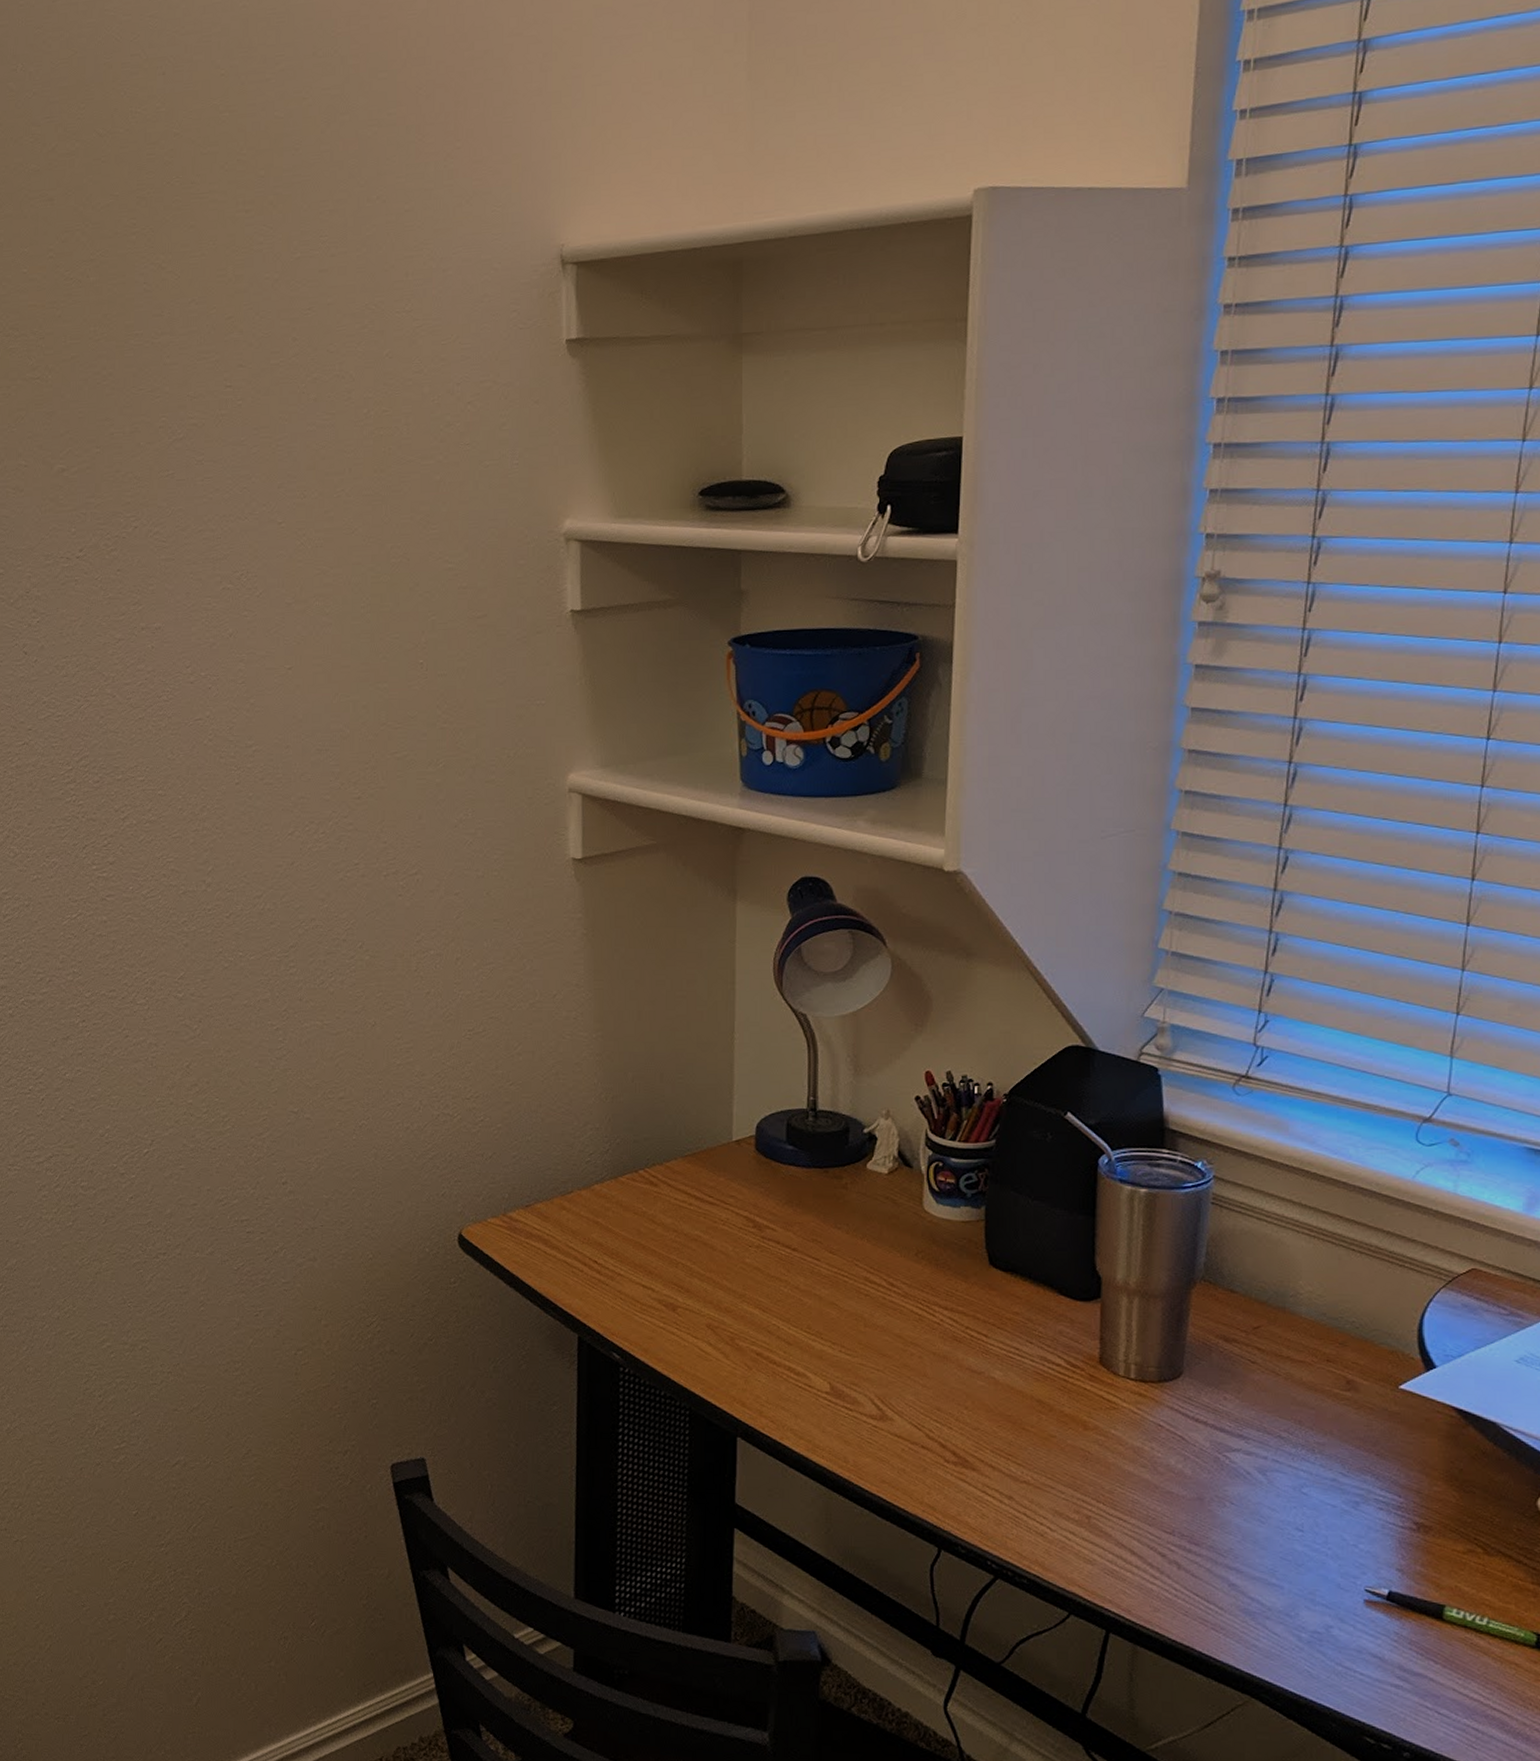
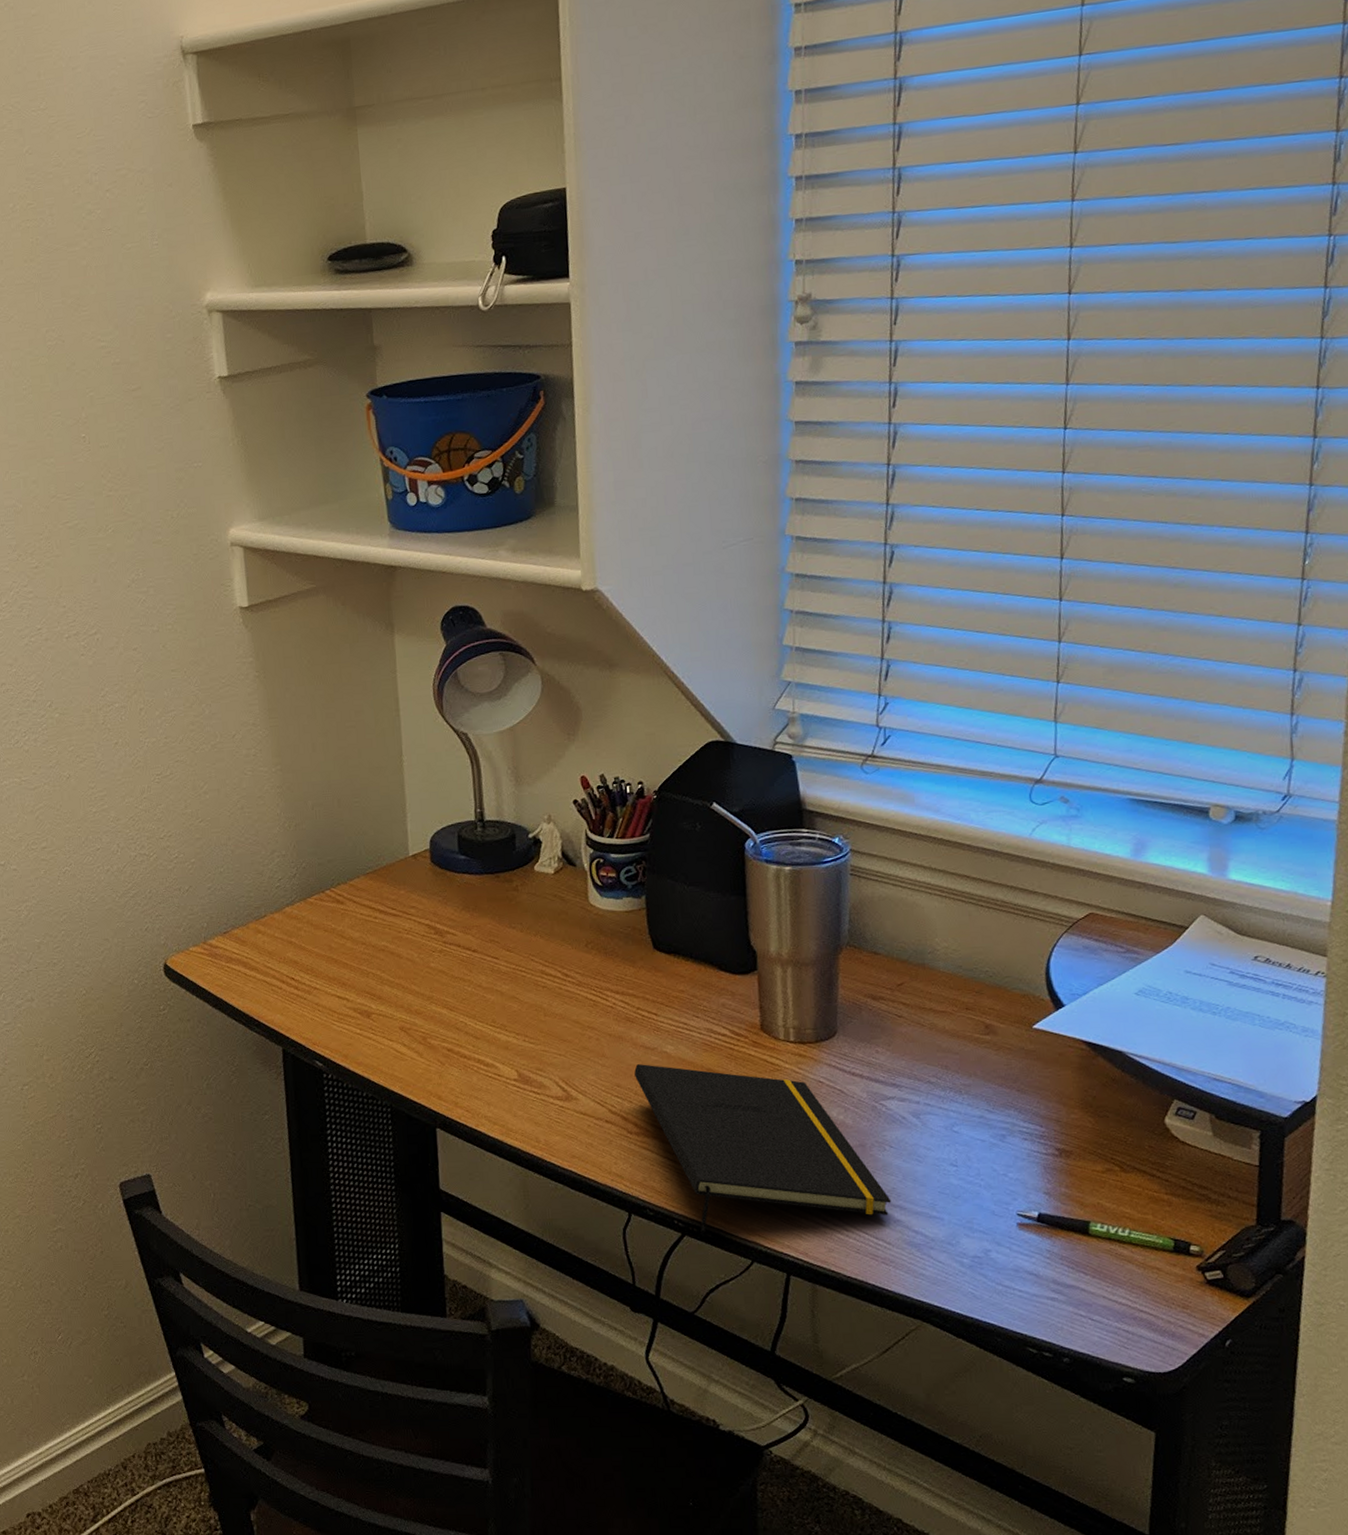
notepad: none [957,1388,1227,1579] -> present [634,1064,892,1233]

